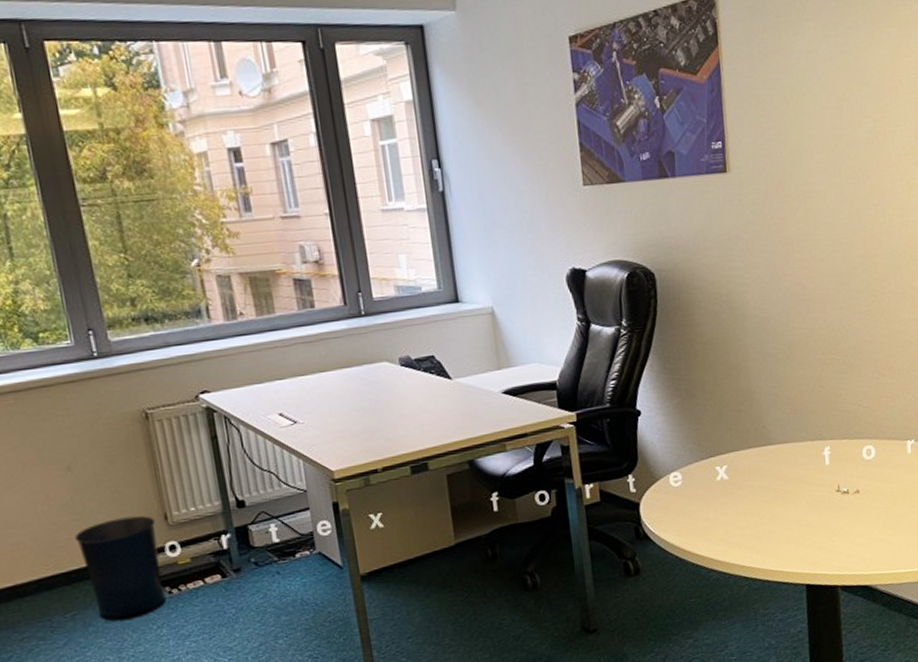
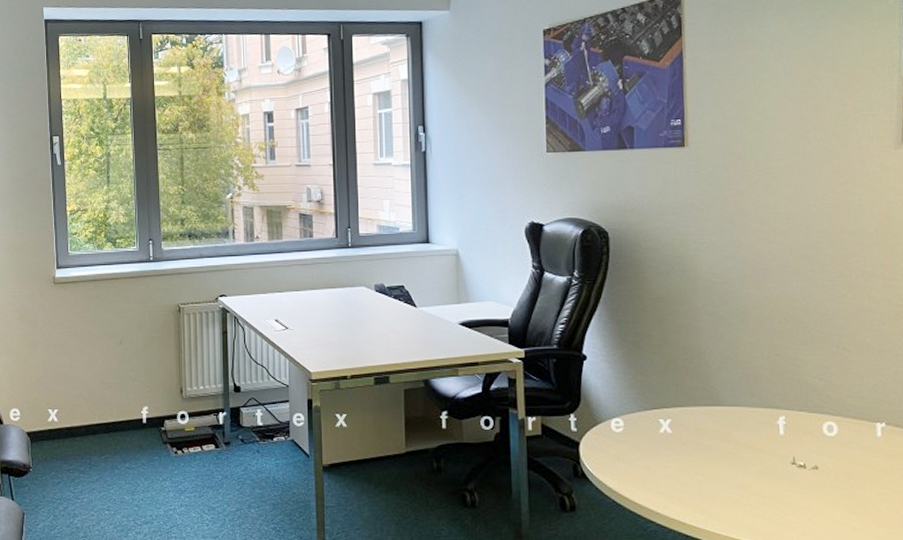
waste bin: present [74,515,166,621] -> none [116,386,173,469]

